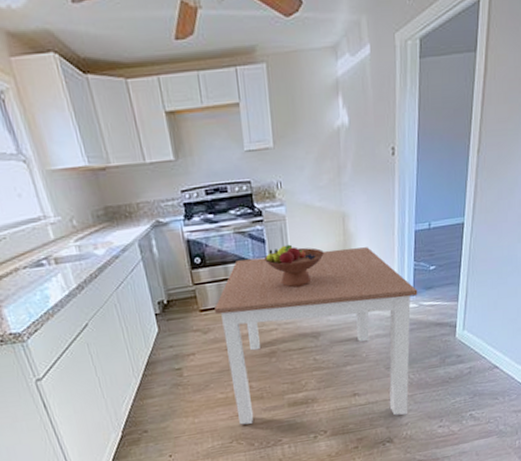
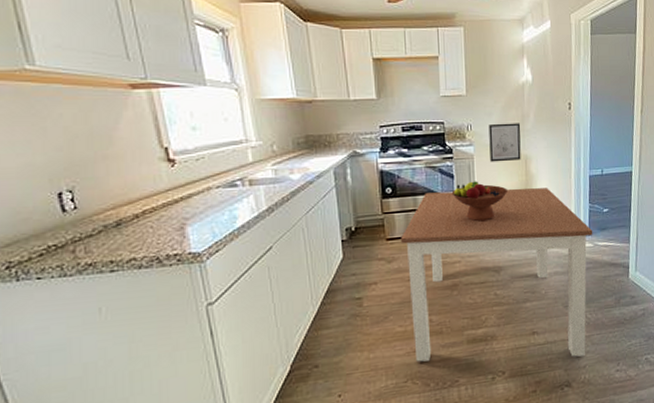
wall art: none [300,175,338,223] -> present [489,123,521,162]

